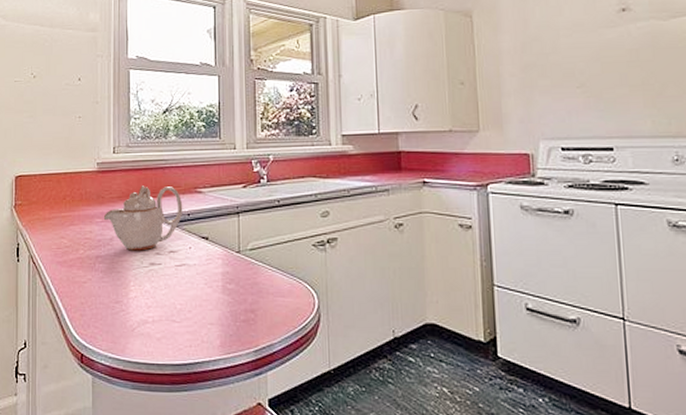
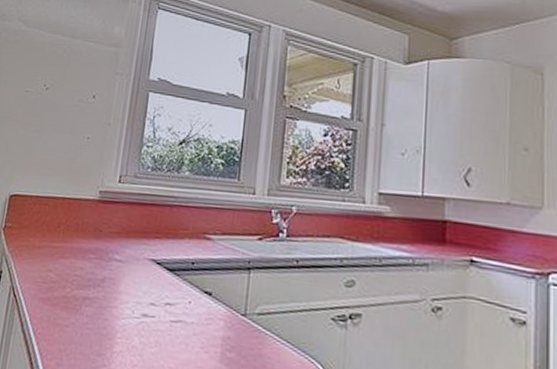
teapot: present [103,186,183,251] -> none [97,223,188,299]

